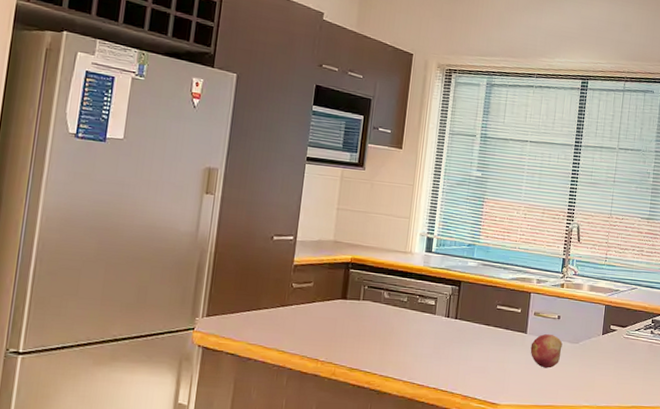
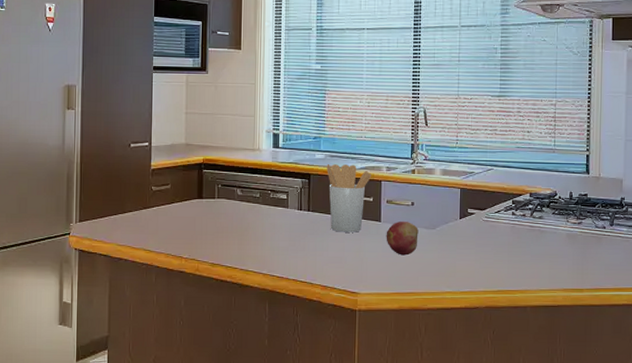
utensil holder: none [476,273,522,343] -> present [327,164,372,233]

